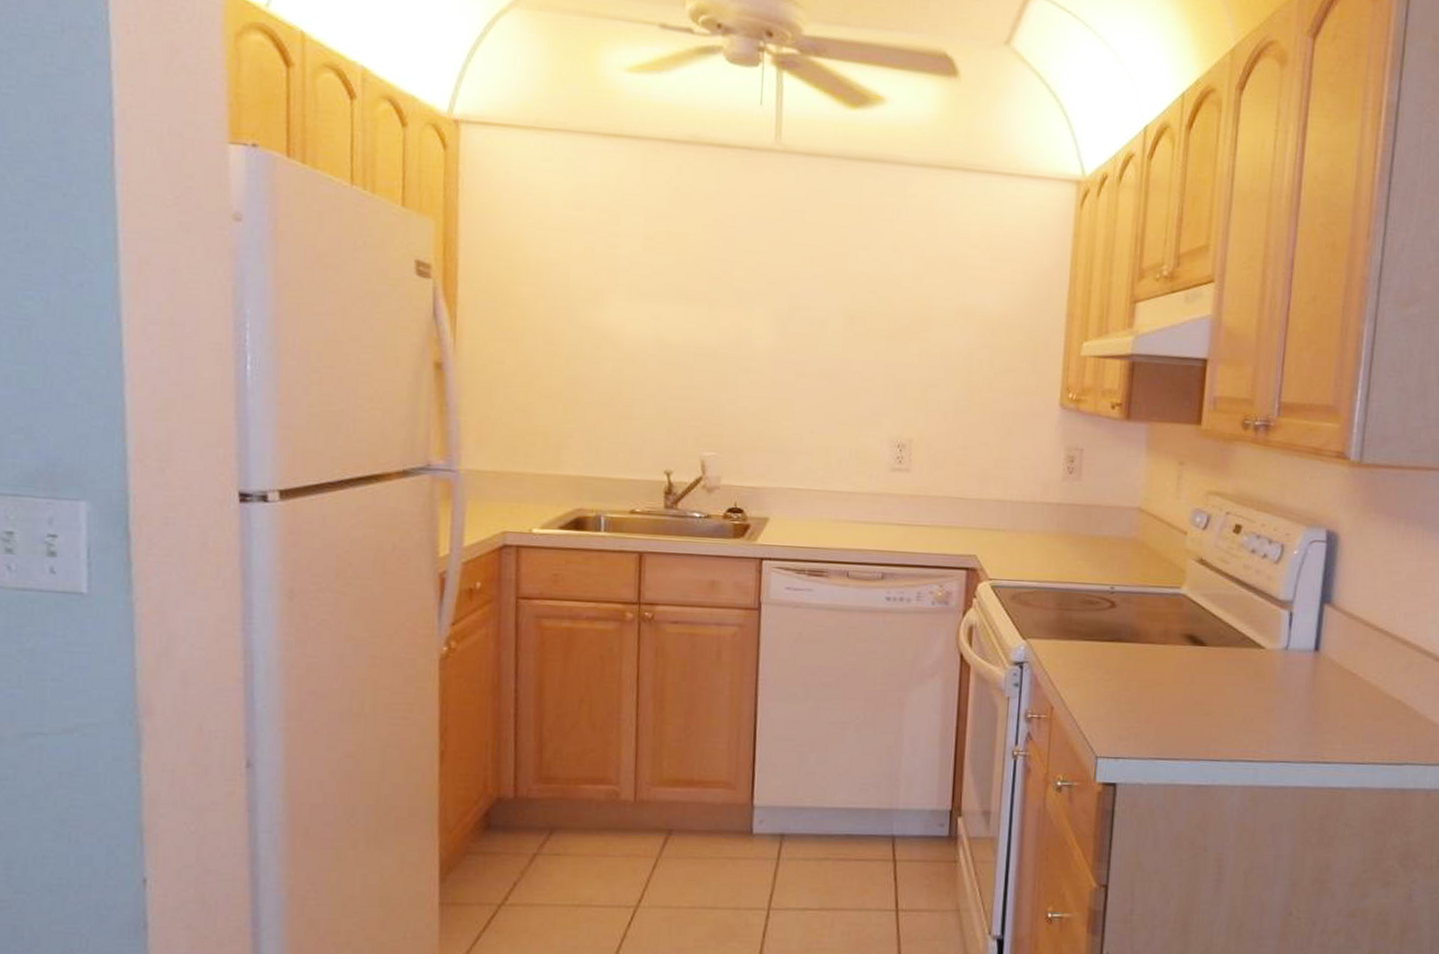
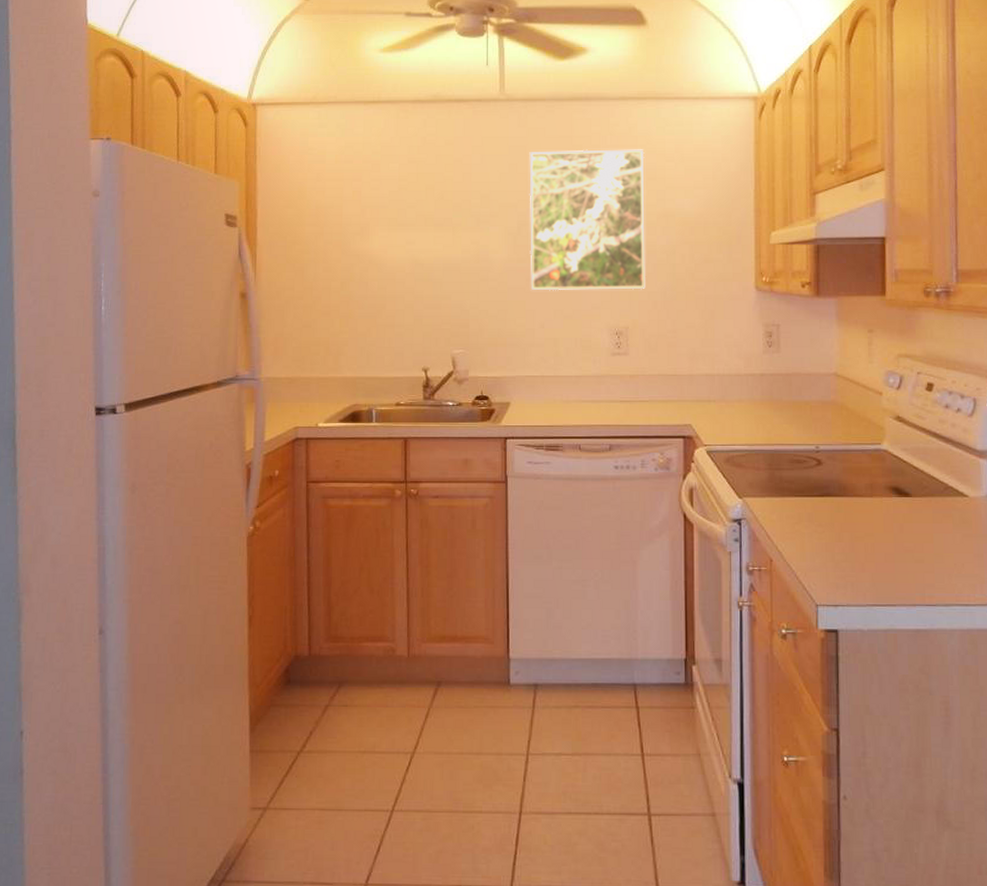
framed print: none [800,219,945,397] -> present [529,149,645,291]

